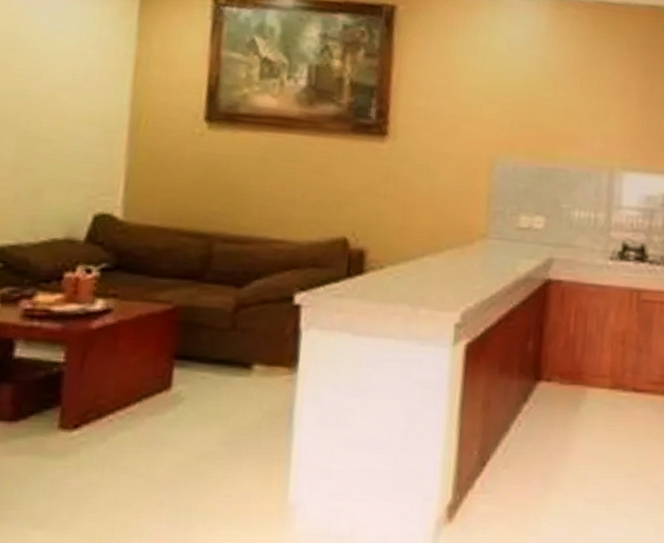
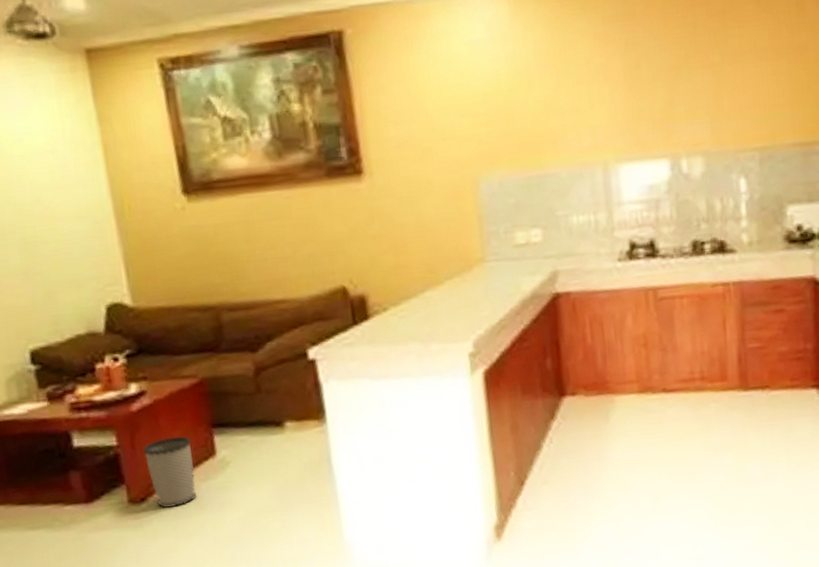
wastebasket: none [91,362,148,440] -> present [143,436,197,508]

